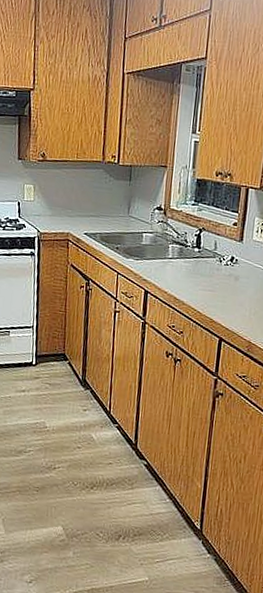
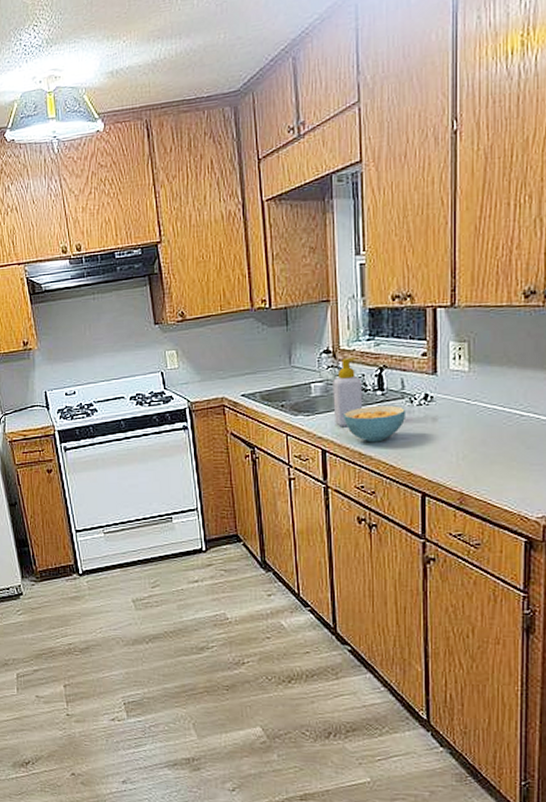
soap bottle: none [158,216,184,273] -> present [333,356,363,426]
cereal bowl: none [165,259,216,291] -> present [344,405,407,443]

